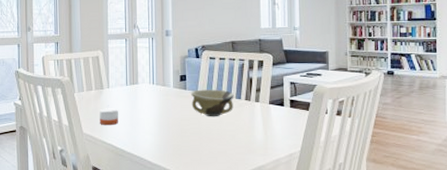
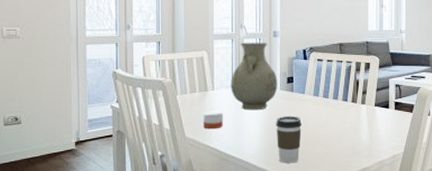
vase: none [125,41,171,108] -> present [231,42,278,111]
coffee cup: none [169,113,195,160] -> present [276,116,302,163]
bowl: present [191,89,234,117] -> none [298,91,341,120]

